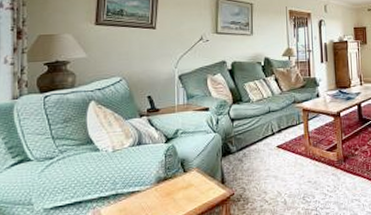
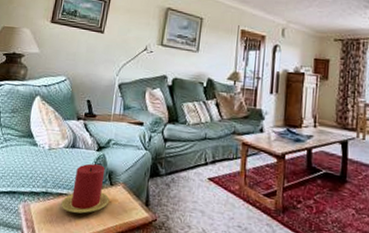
candle: none [135,155,185,207] -> present [61,163,110,214]

